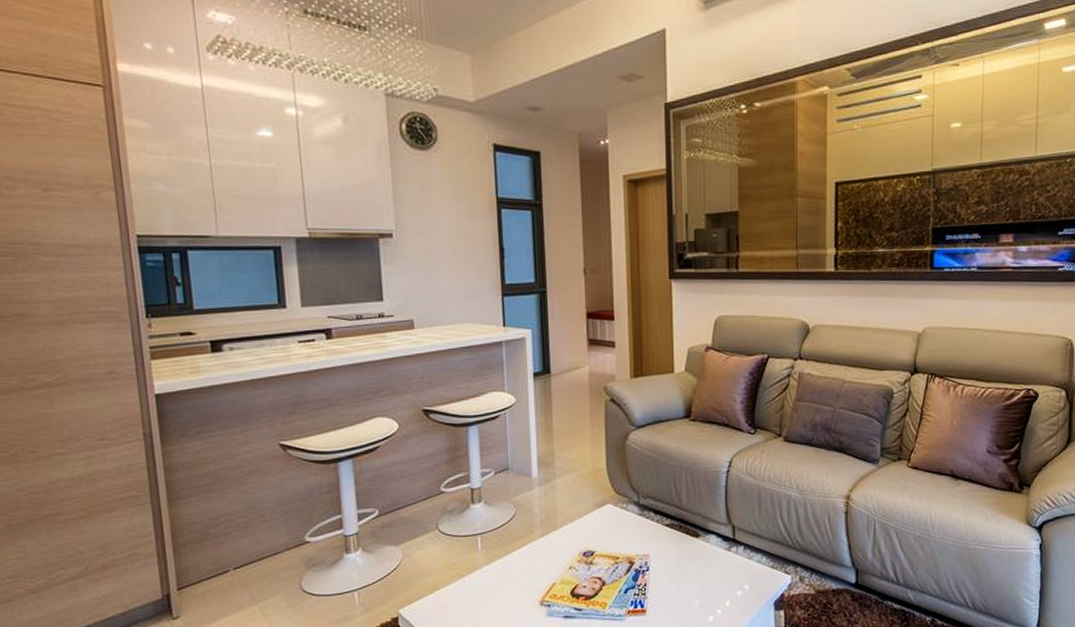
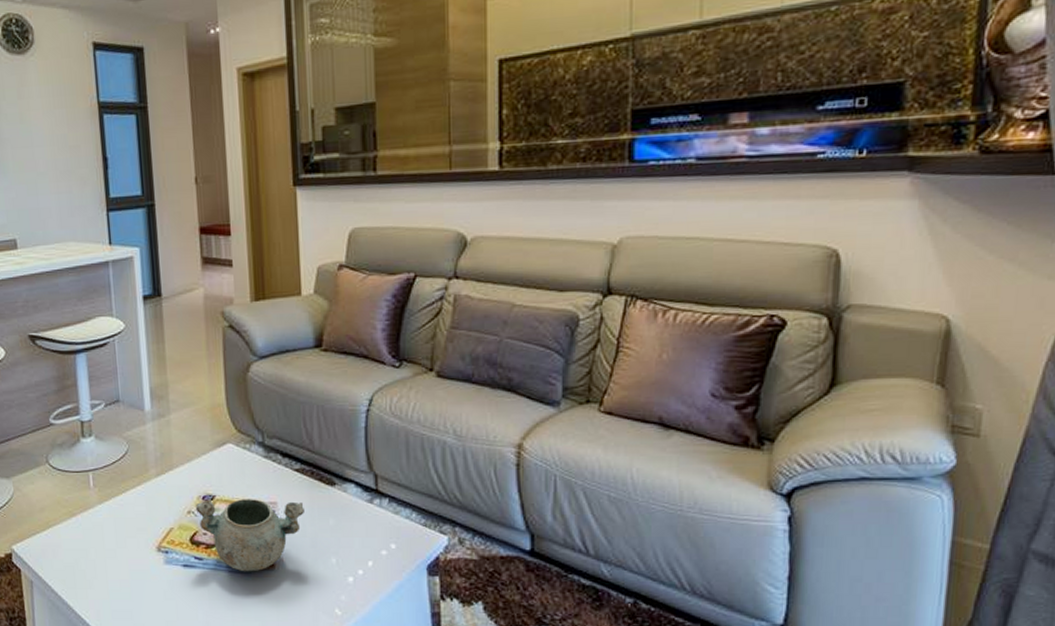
decorative bowl: none [577,552,673,619] -> present [196,499,304,572]

